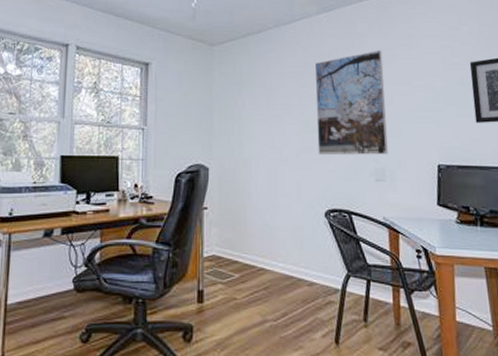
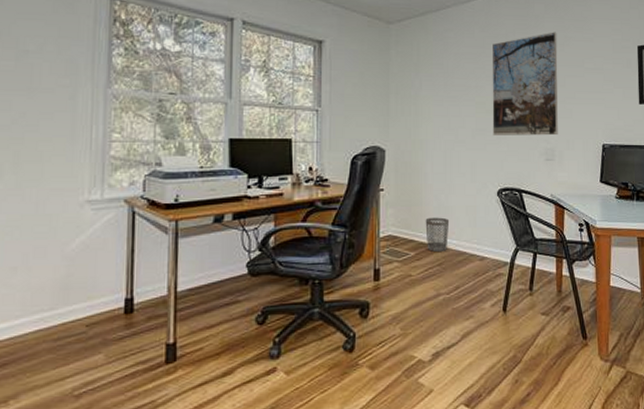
wastebasket: none [250,238,275,274] -> present [425,217,450,252]

